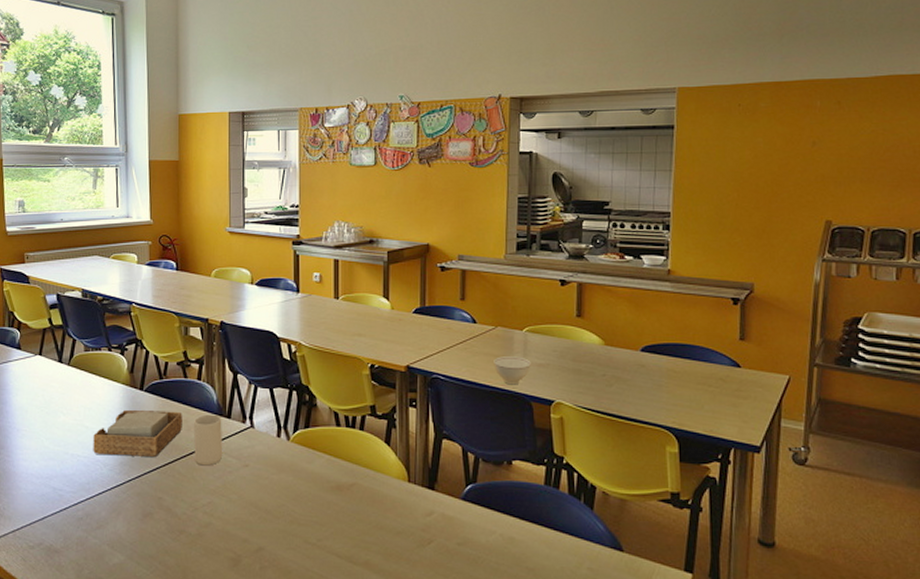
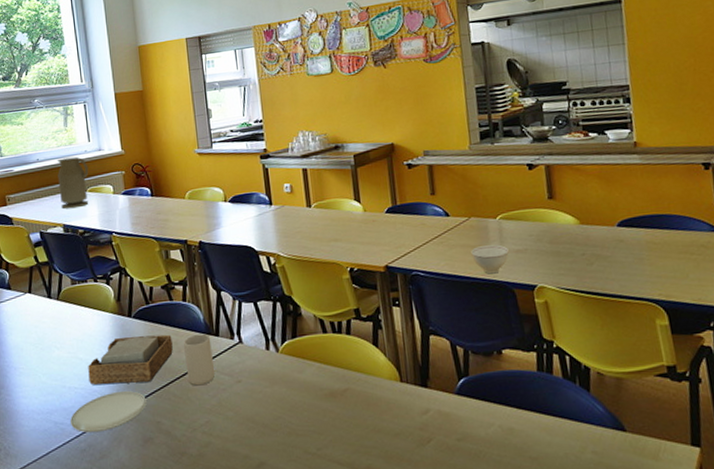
plate: none [69,463,150,503] -> present [69,390,147,433]
water jug: none [81,221,114,274] -> present [57,156,89,209]

